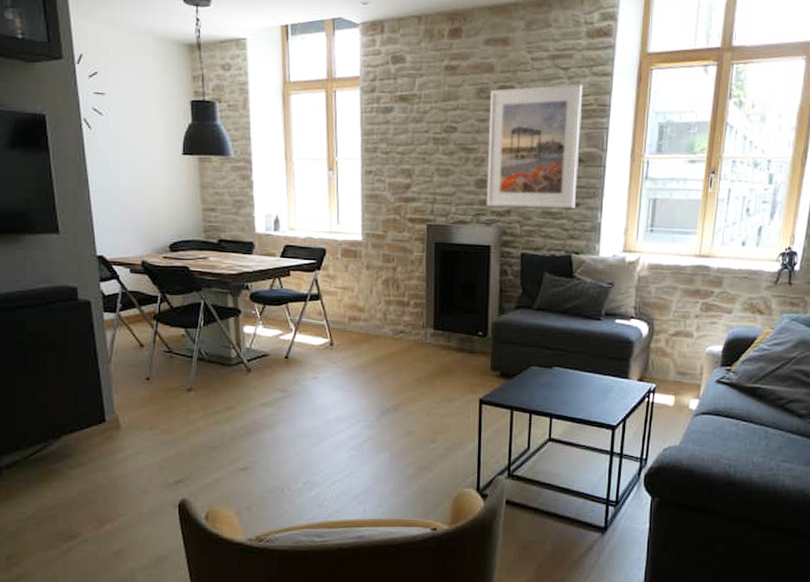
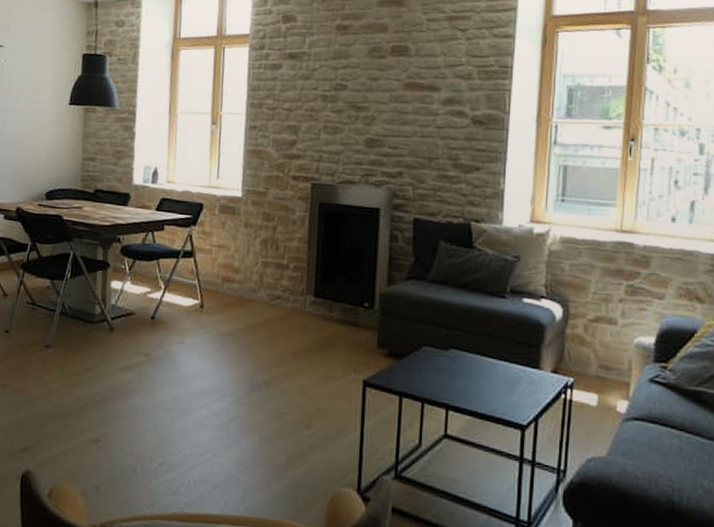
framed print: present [486,84,584,209] -> none [376,45,483,172]

